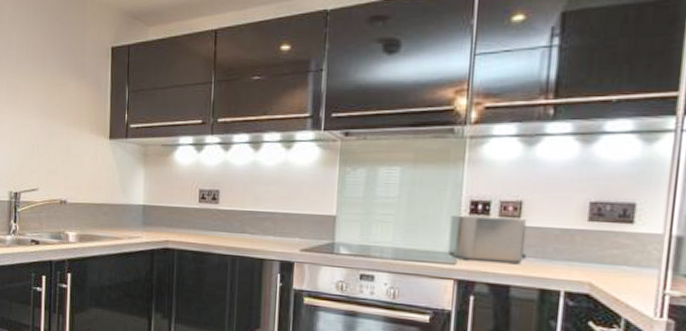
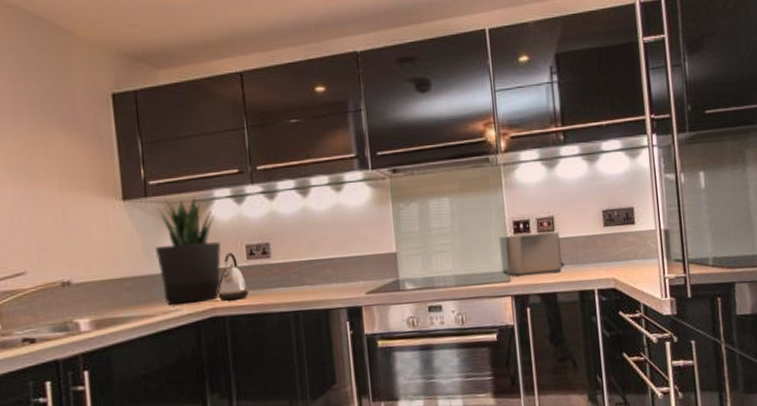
planter: none [128,138,180,234] -> present [154,196,222,305]
kettle: none [171,194,198,237] -> present [217,252,251,301]

